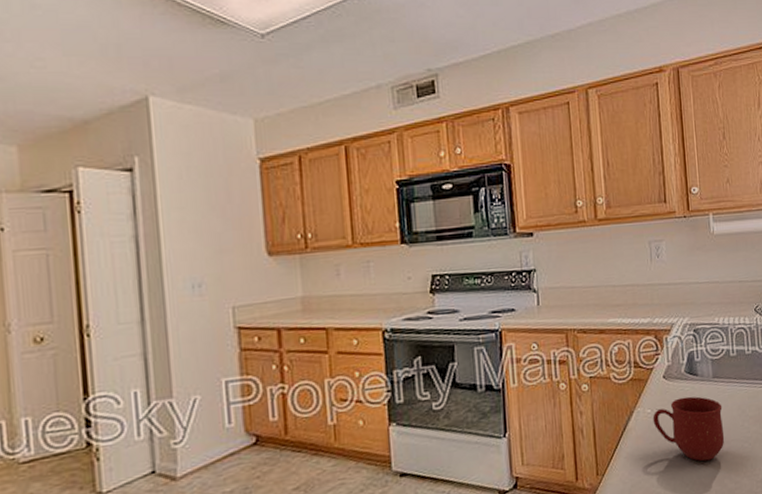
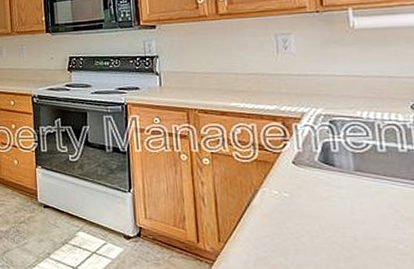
mug: present [652,396,725,462] -> none [280,185,371,253]

